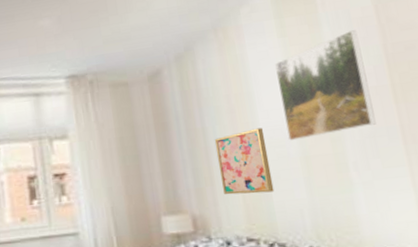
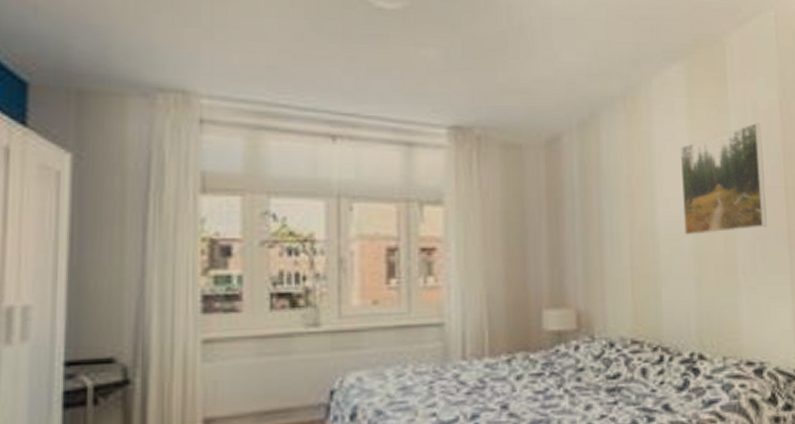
wall art: present [214,128,275,195] -> none [609,217,665,291]

